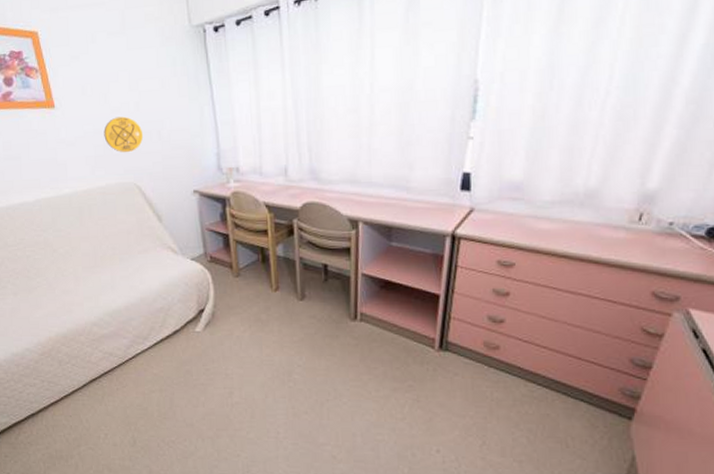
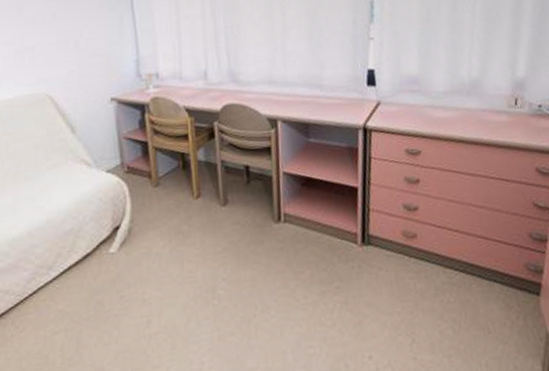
medallion: present [104,116,144,153] -> none [15,26,59,63]

